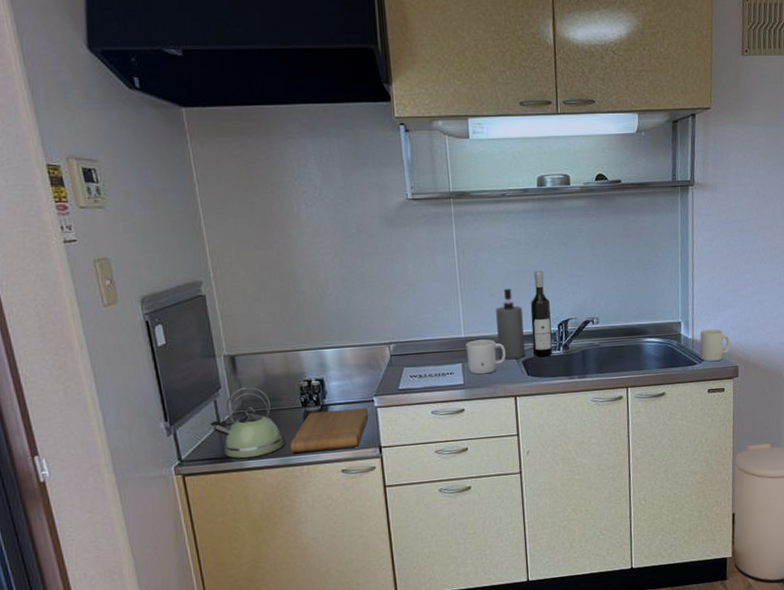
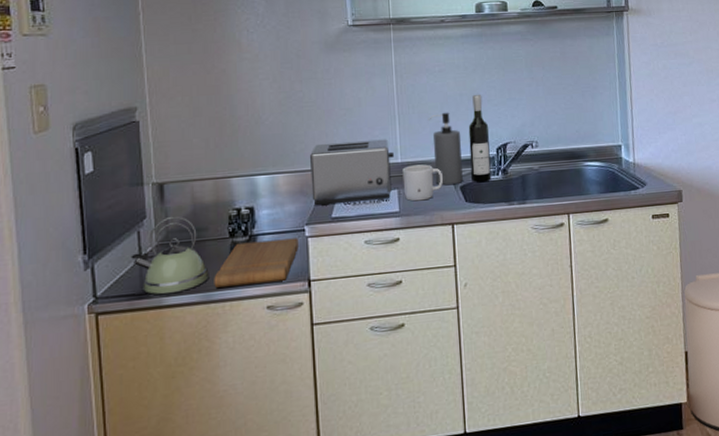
toaster: none [374,314,457,379] -> present [309,139,394,206]
cup: present [699,329,730,361] -> none [641,152,673,186]

